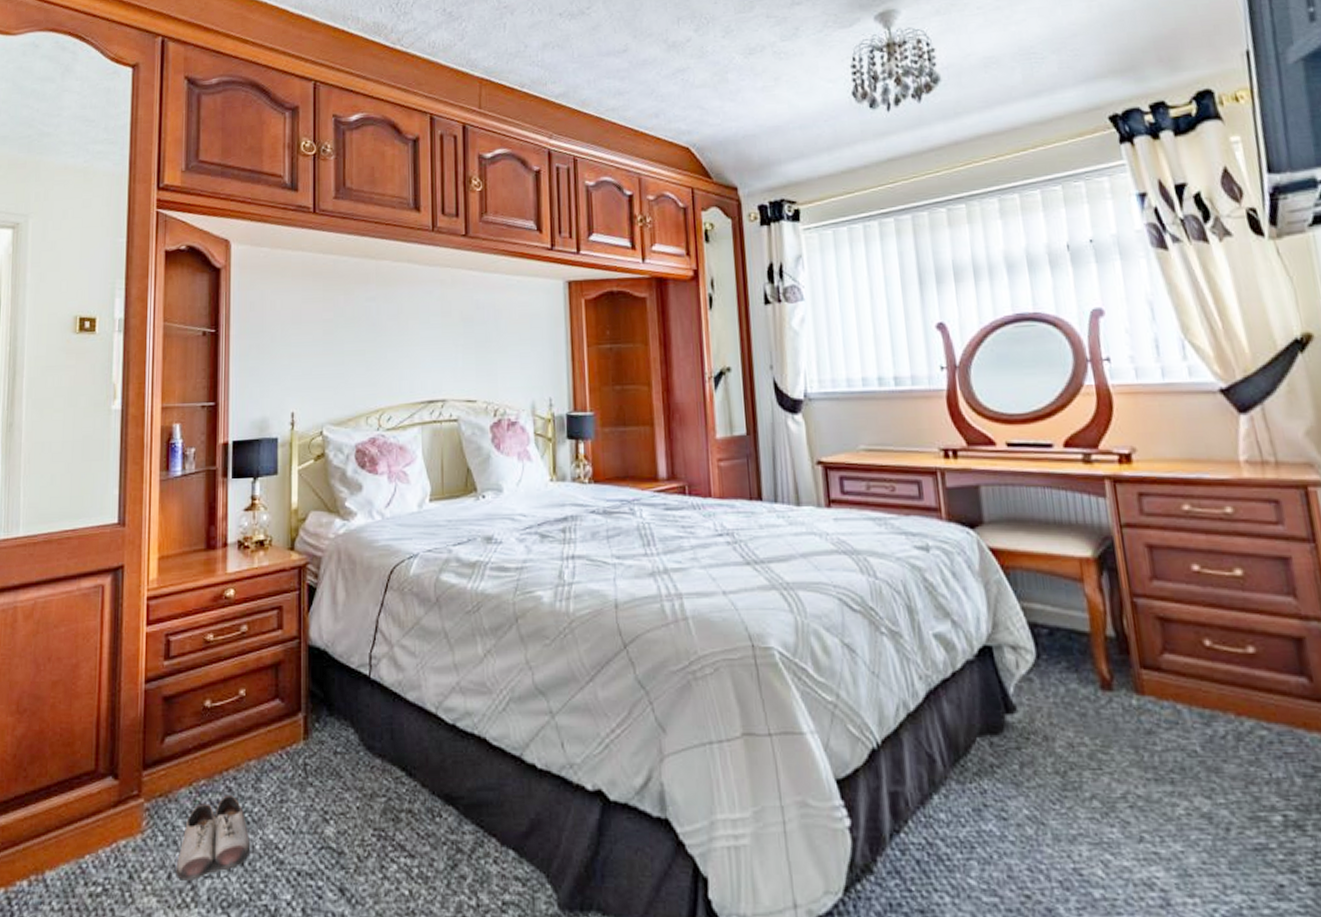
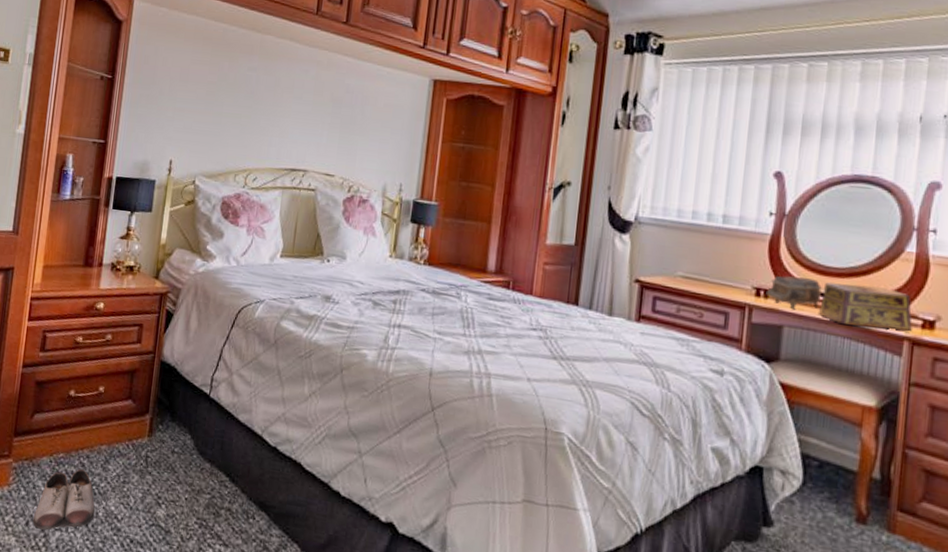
jewelry box: none [954,430,1012,466] -> present [765,276,822,310]
decorative box: none [1011,427,1110,474] -> present [819,282,912,331]

